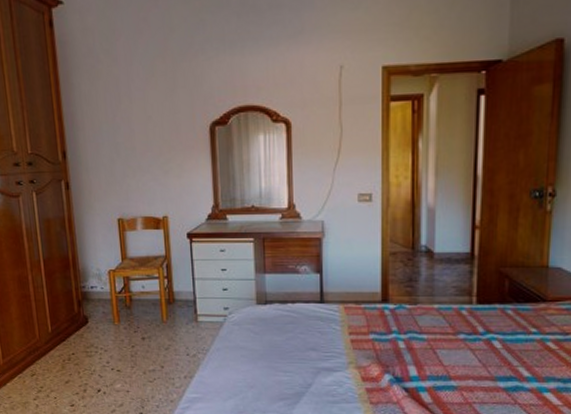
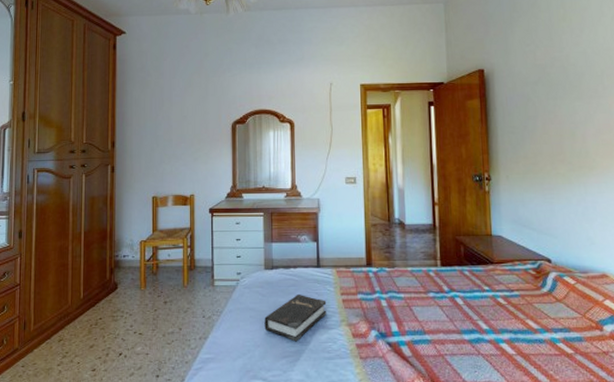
hardback book: none [257,333,332,384] -> present [264,295,327,342]

